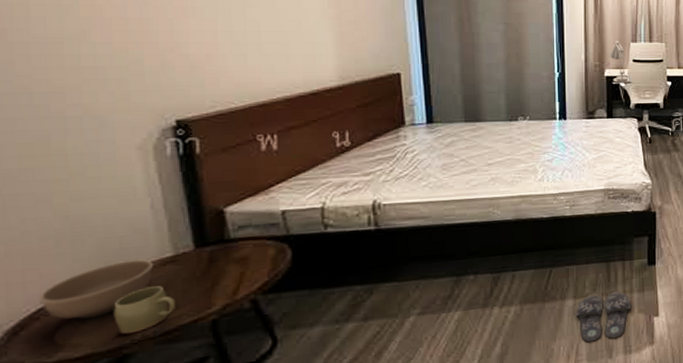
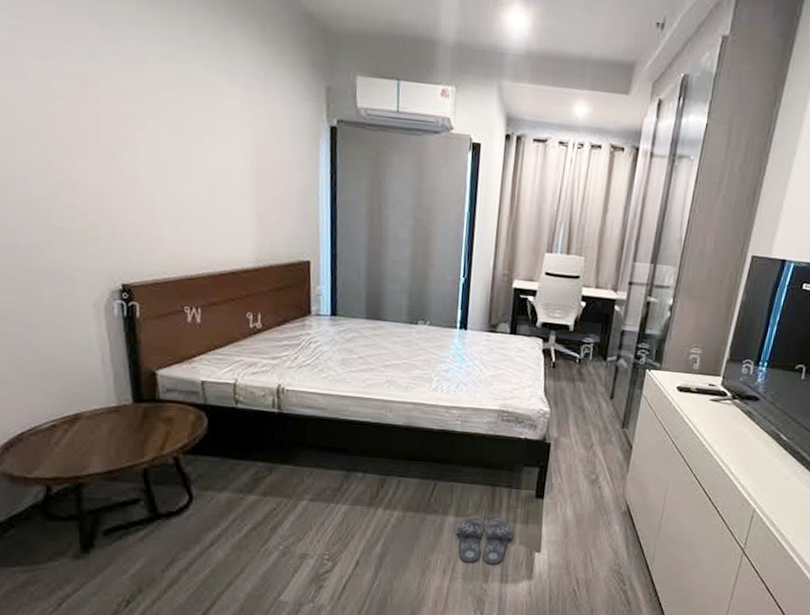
bowl: present [39,259,153,319] -> none [23,403,102,447]
mug: present [113,286,177,335] -> none [73,429,118,467]
desk lamp: present [609,41,631,84] -> none [520,249,541,299]

